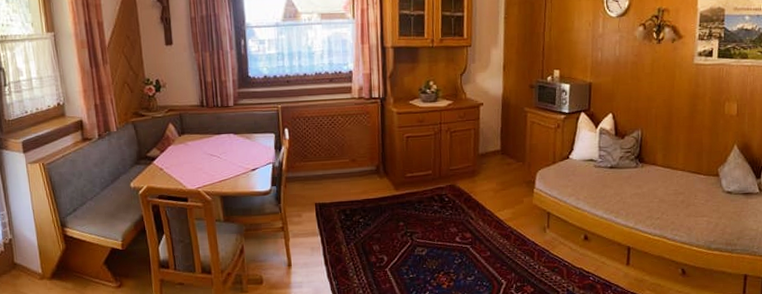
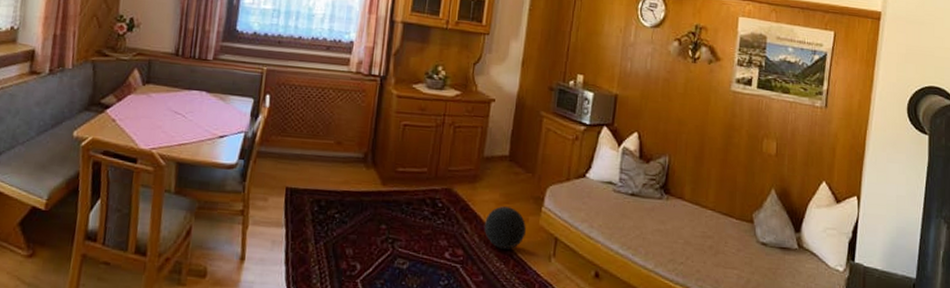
ball: none [487,193,522,228] -> present [485,206,526,249]

